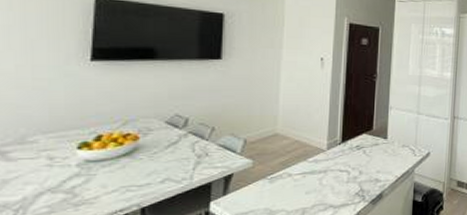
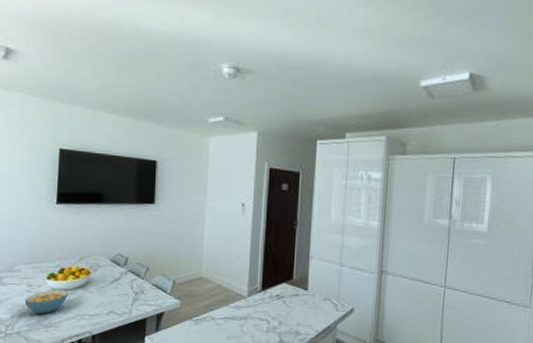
cereal bowl: none [42,160,109,190] -> present [24,289,69,314]

